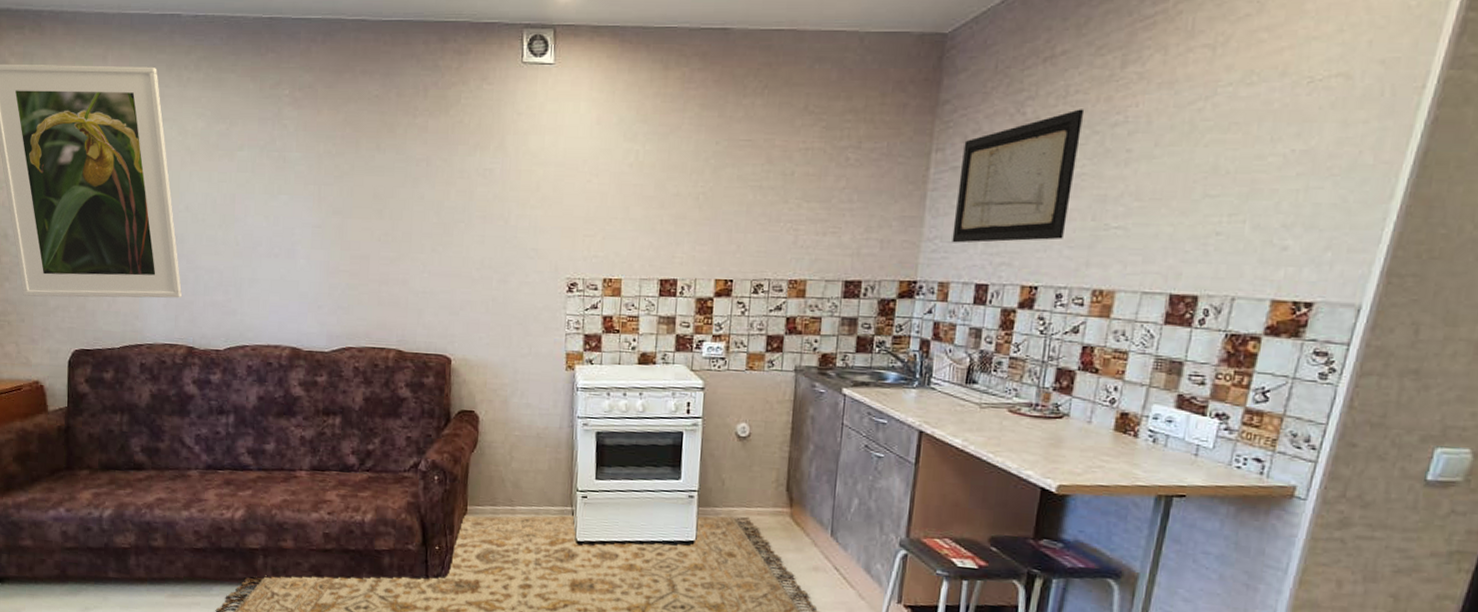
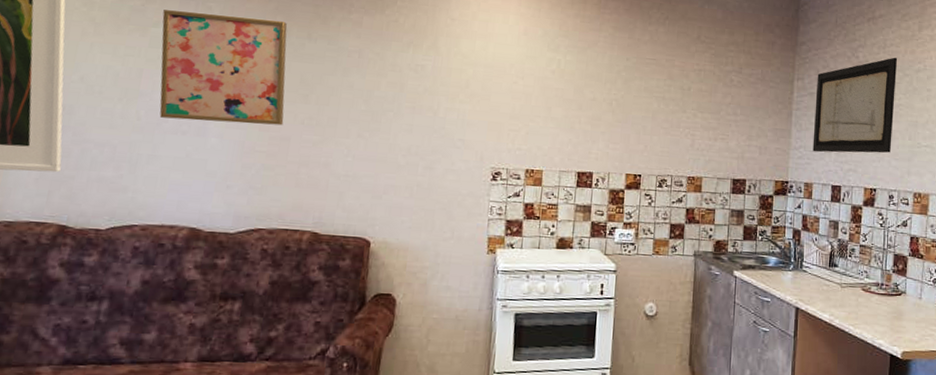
wall art: none [245,132,362,244] -> present [159,10,287,126]

